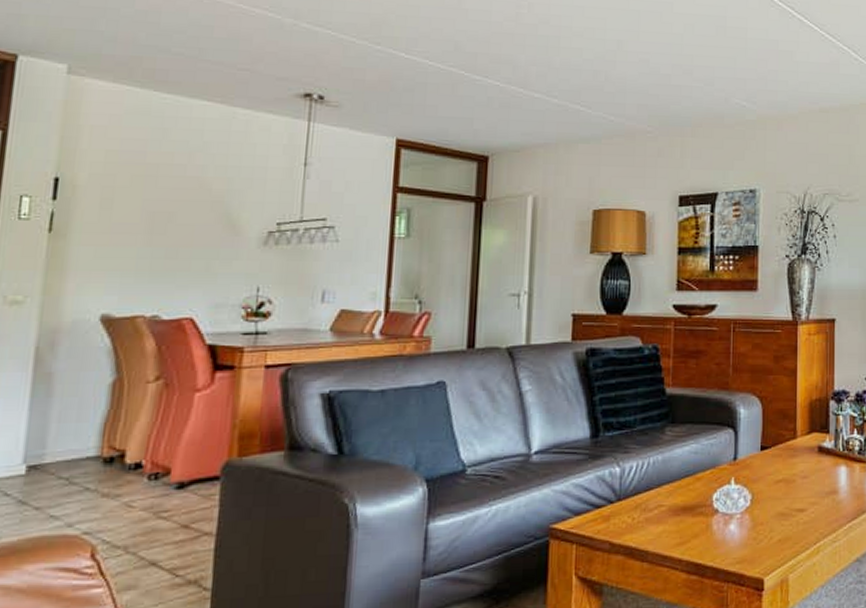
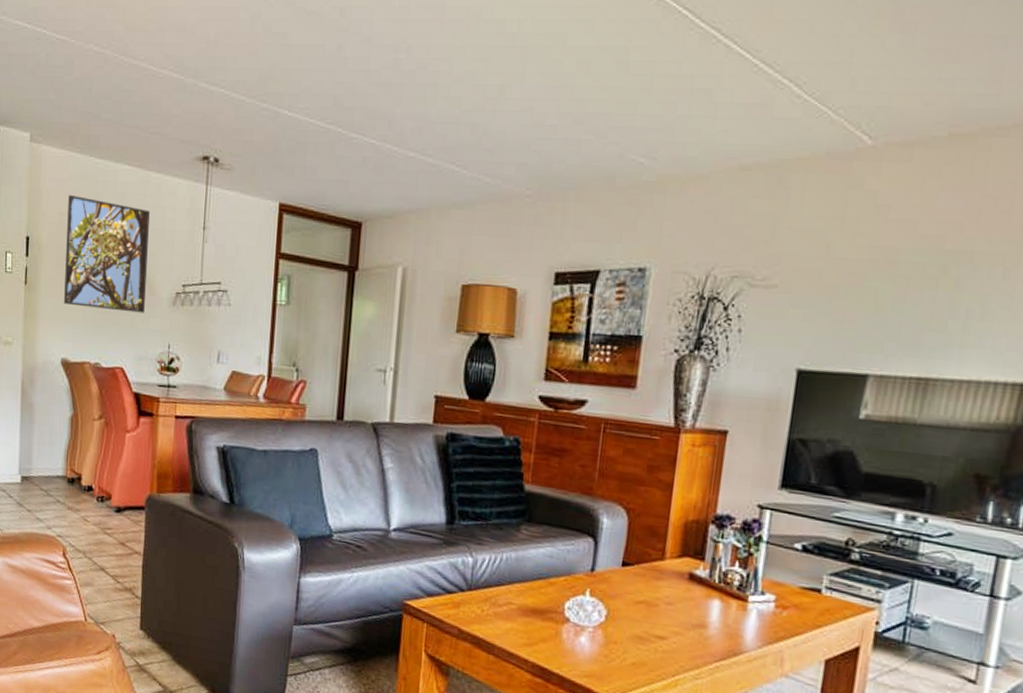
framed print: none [108,130,235,256] -> present [64,194,150,313]

